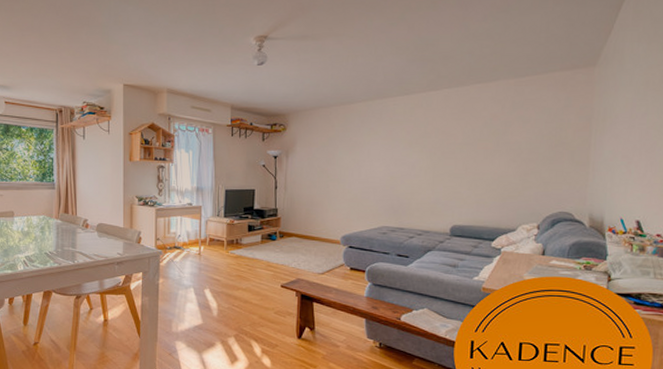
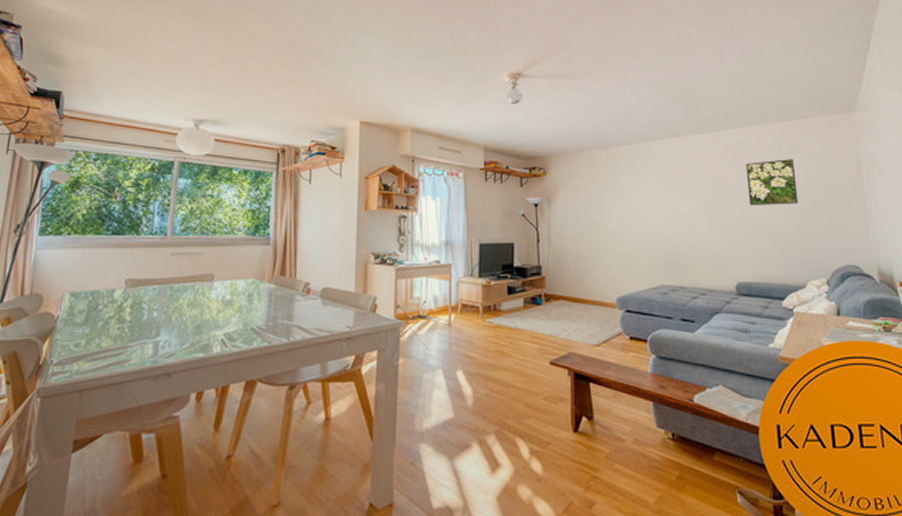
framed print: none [473,114,524,158] -> present [745,159,799,206]

